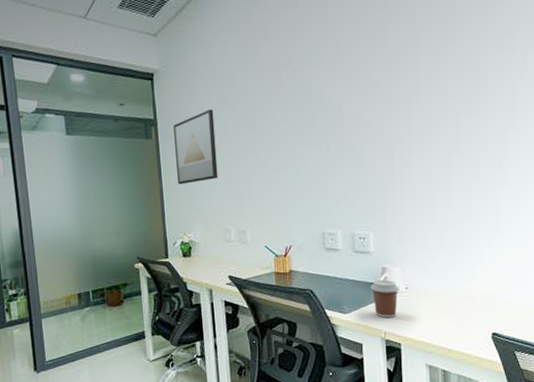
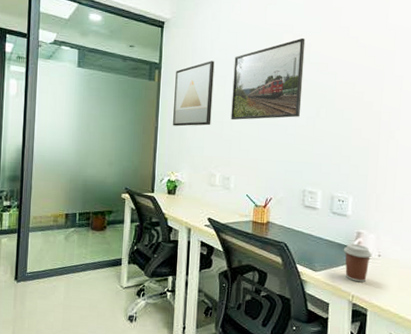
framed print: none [233,72,310,170] -> present [231,37,306,120]

